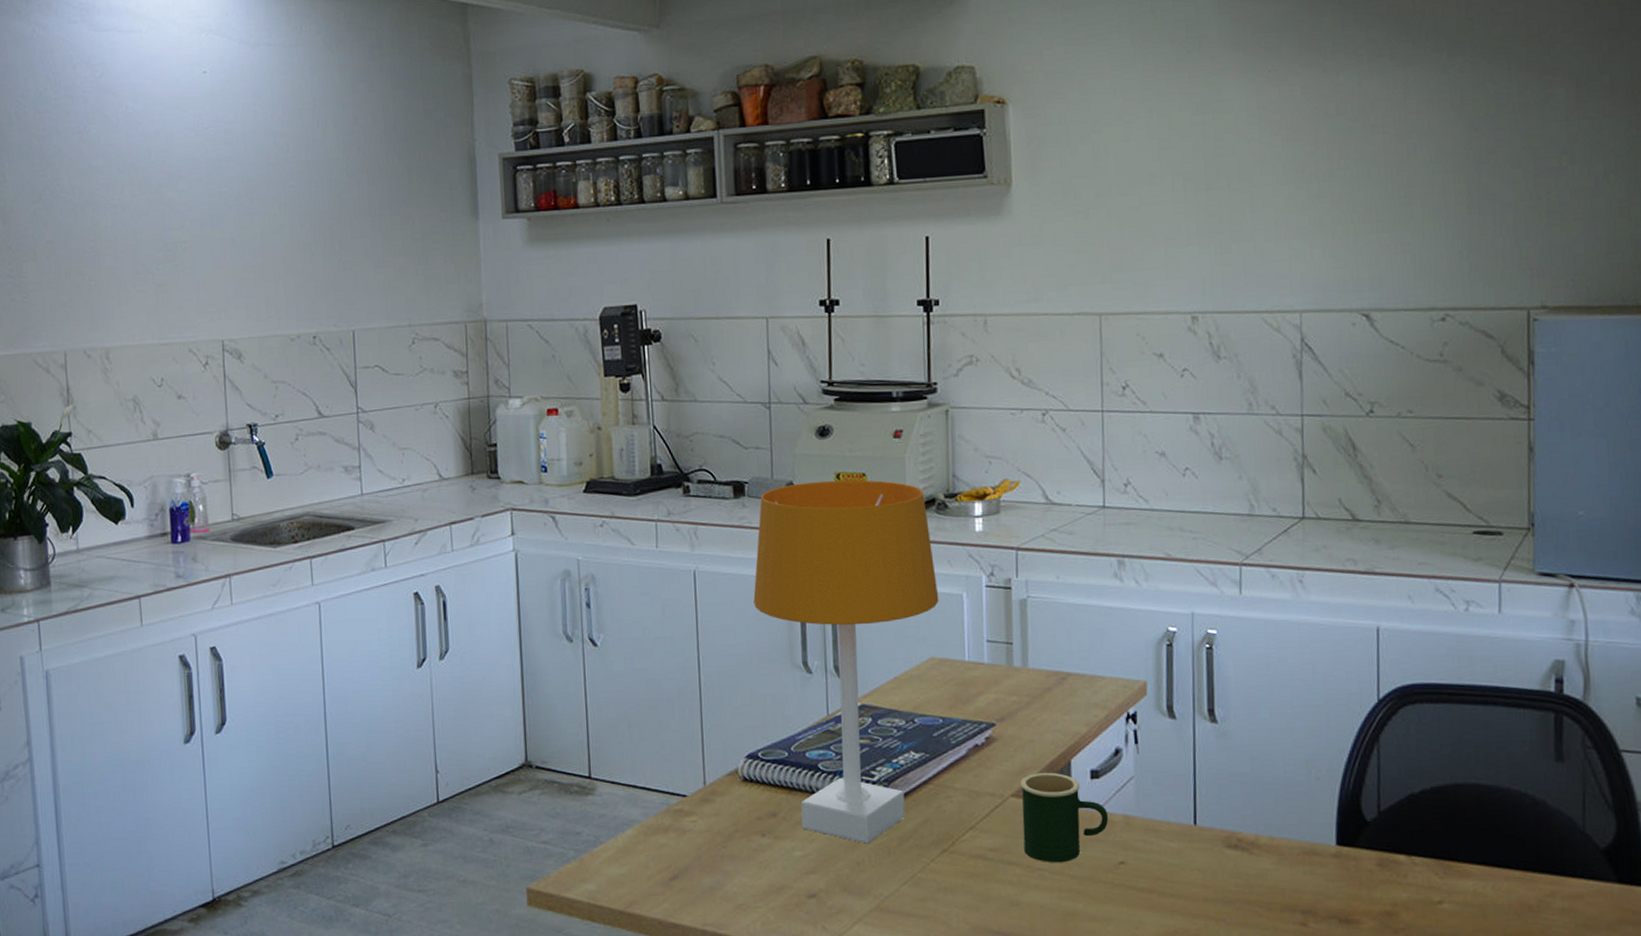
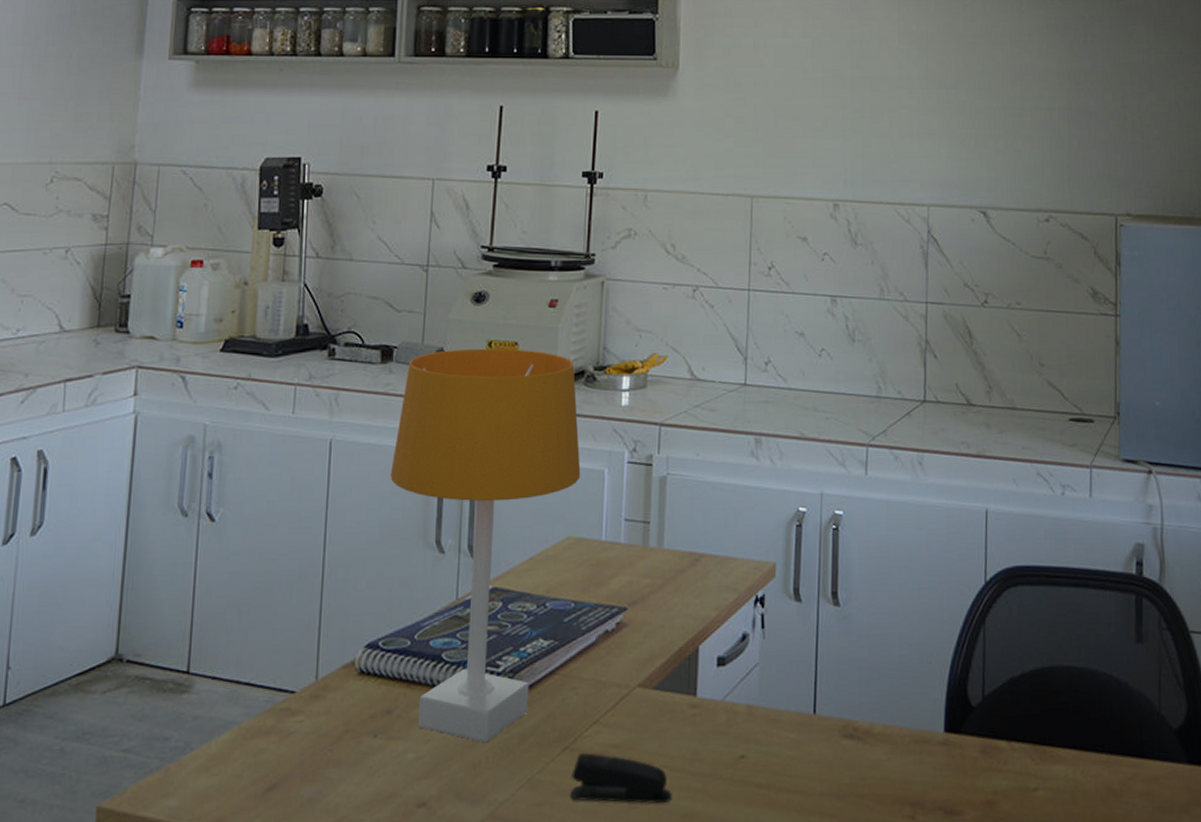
stapler: none [952,855,1054,903] -> present [570,753,673,804]
mug: present [1020,772,1109,863] -> none [647,659,732,759]

